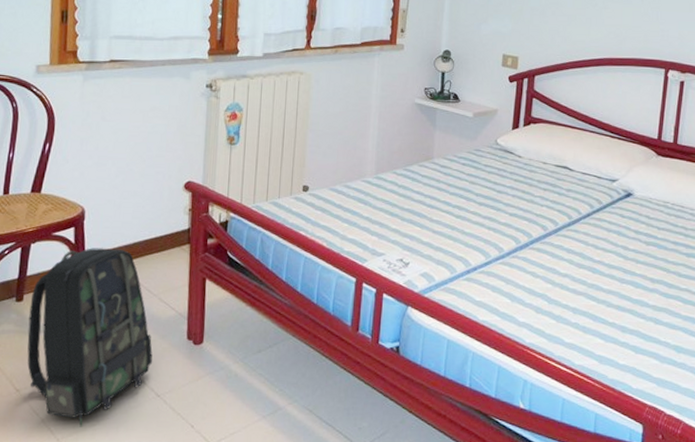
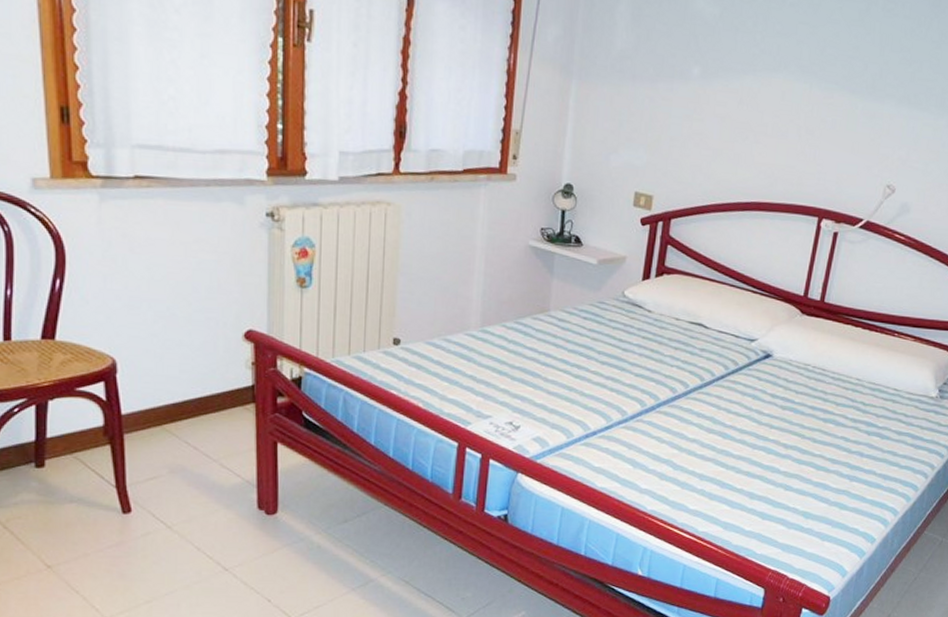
backpack: present [27,248,153,427] -> none [55,406,217,605]

